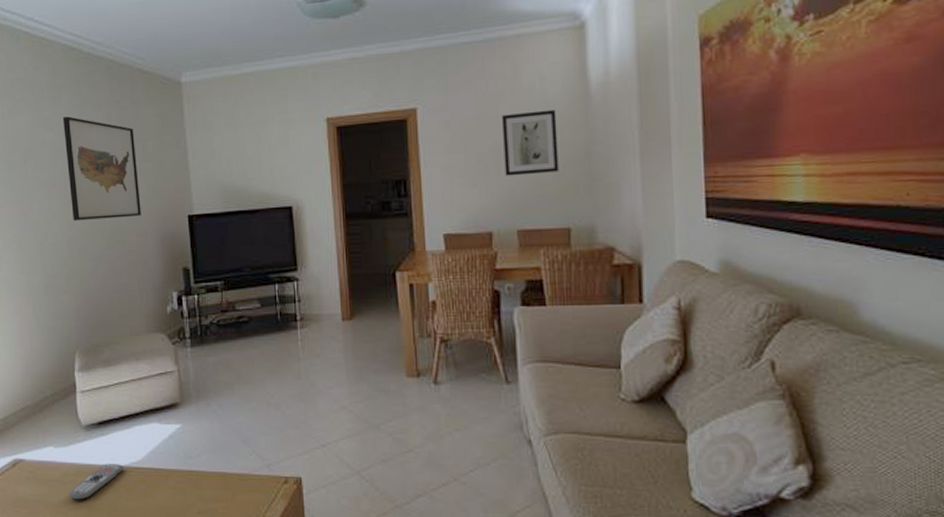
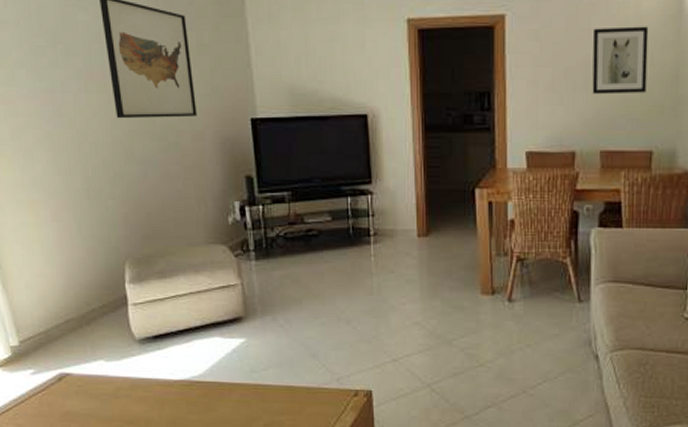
remote control: present [69,464,123,500] -> none [123,378,183,414]

